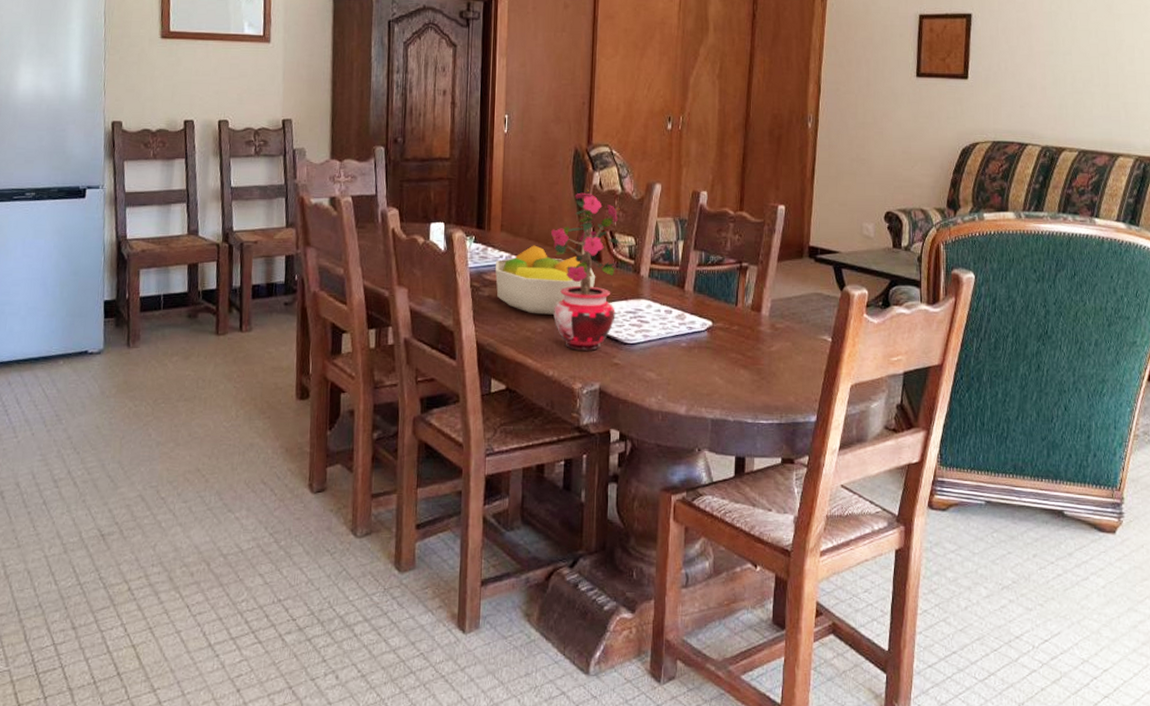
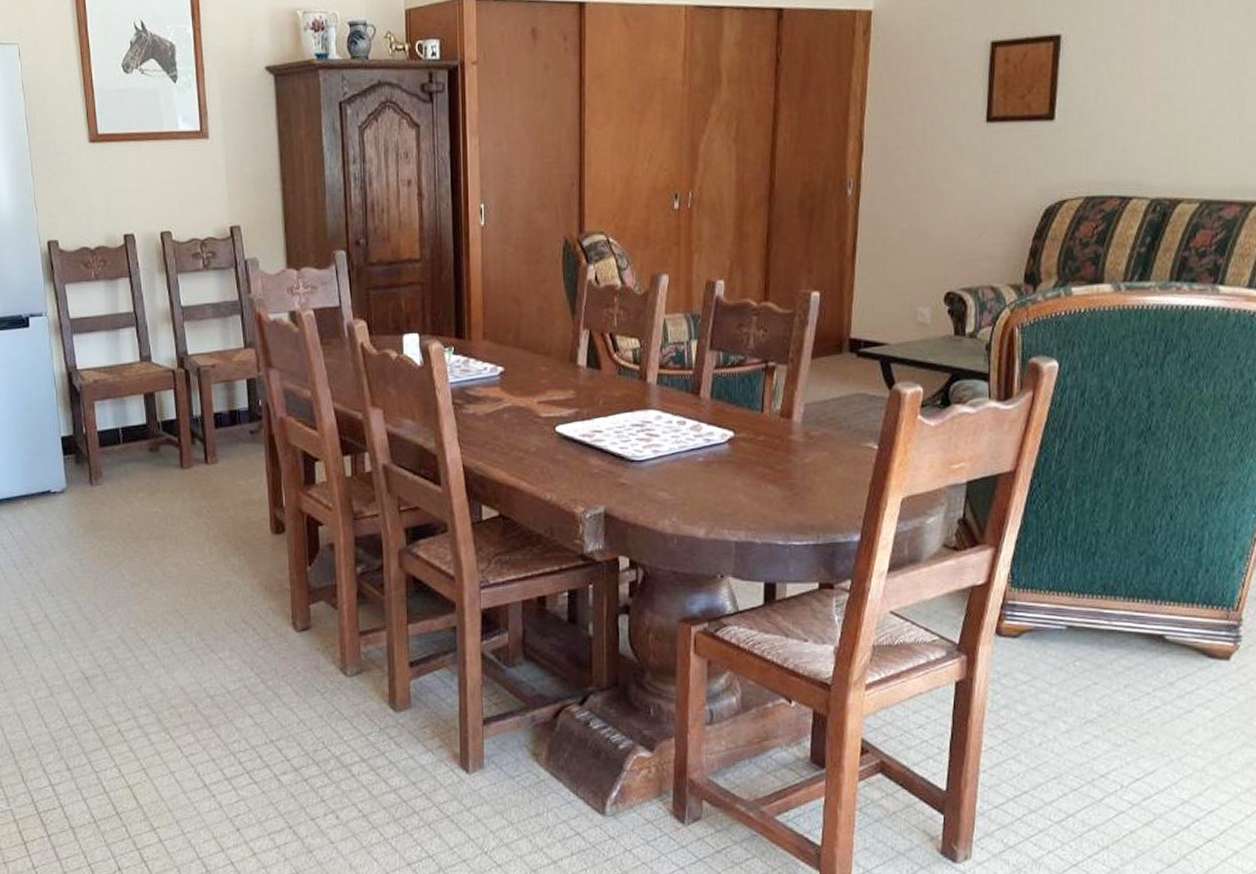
fruit bowl: present [495,245,596,315] -> none [478,354,596,432]
potted plant: present [551,188,633,351] -> none [541,284,638,471]

